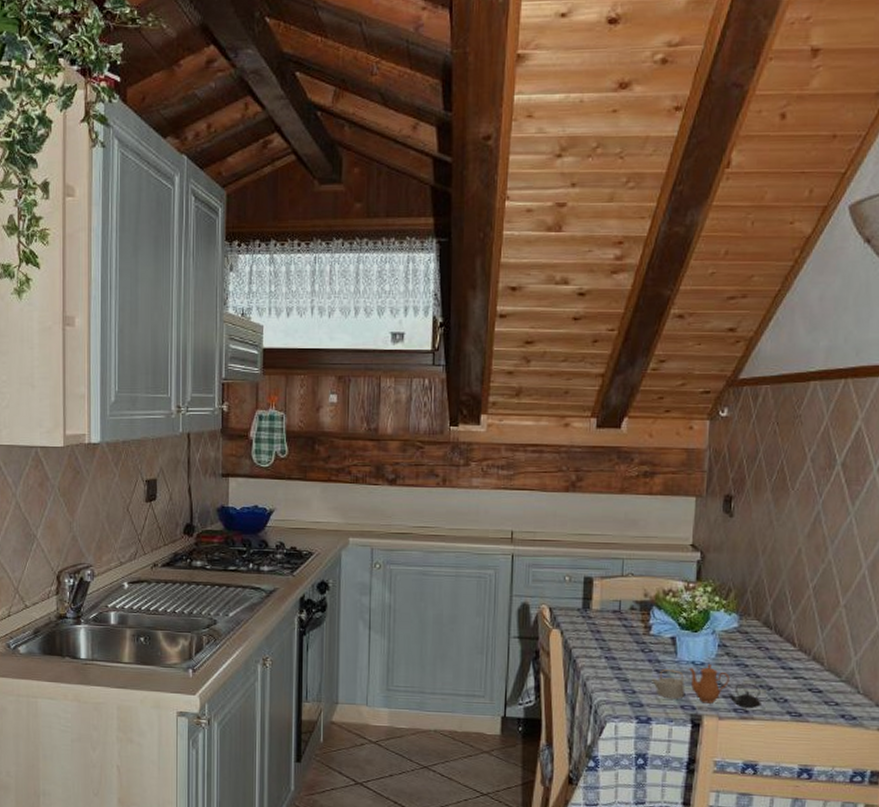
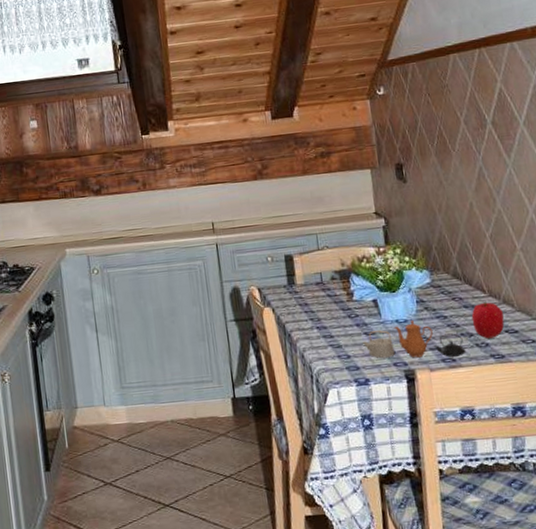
fruit: none [774,655,810,695] -> present [471,301,505,339]

